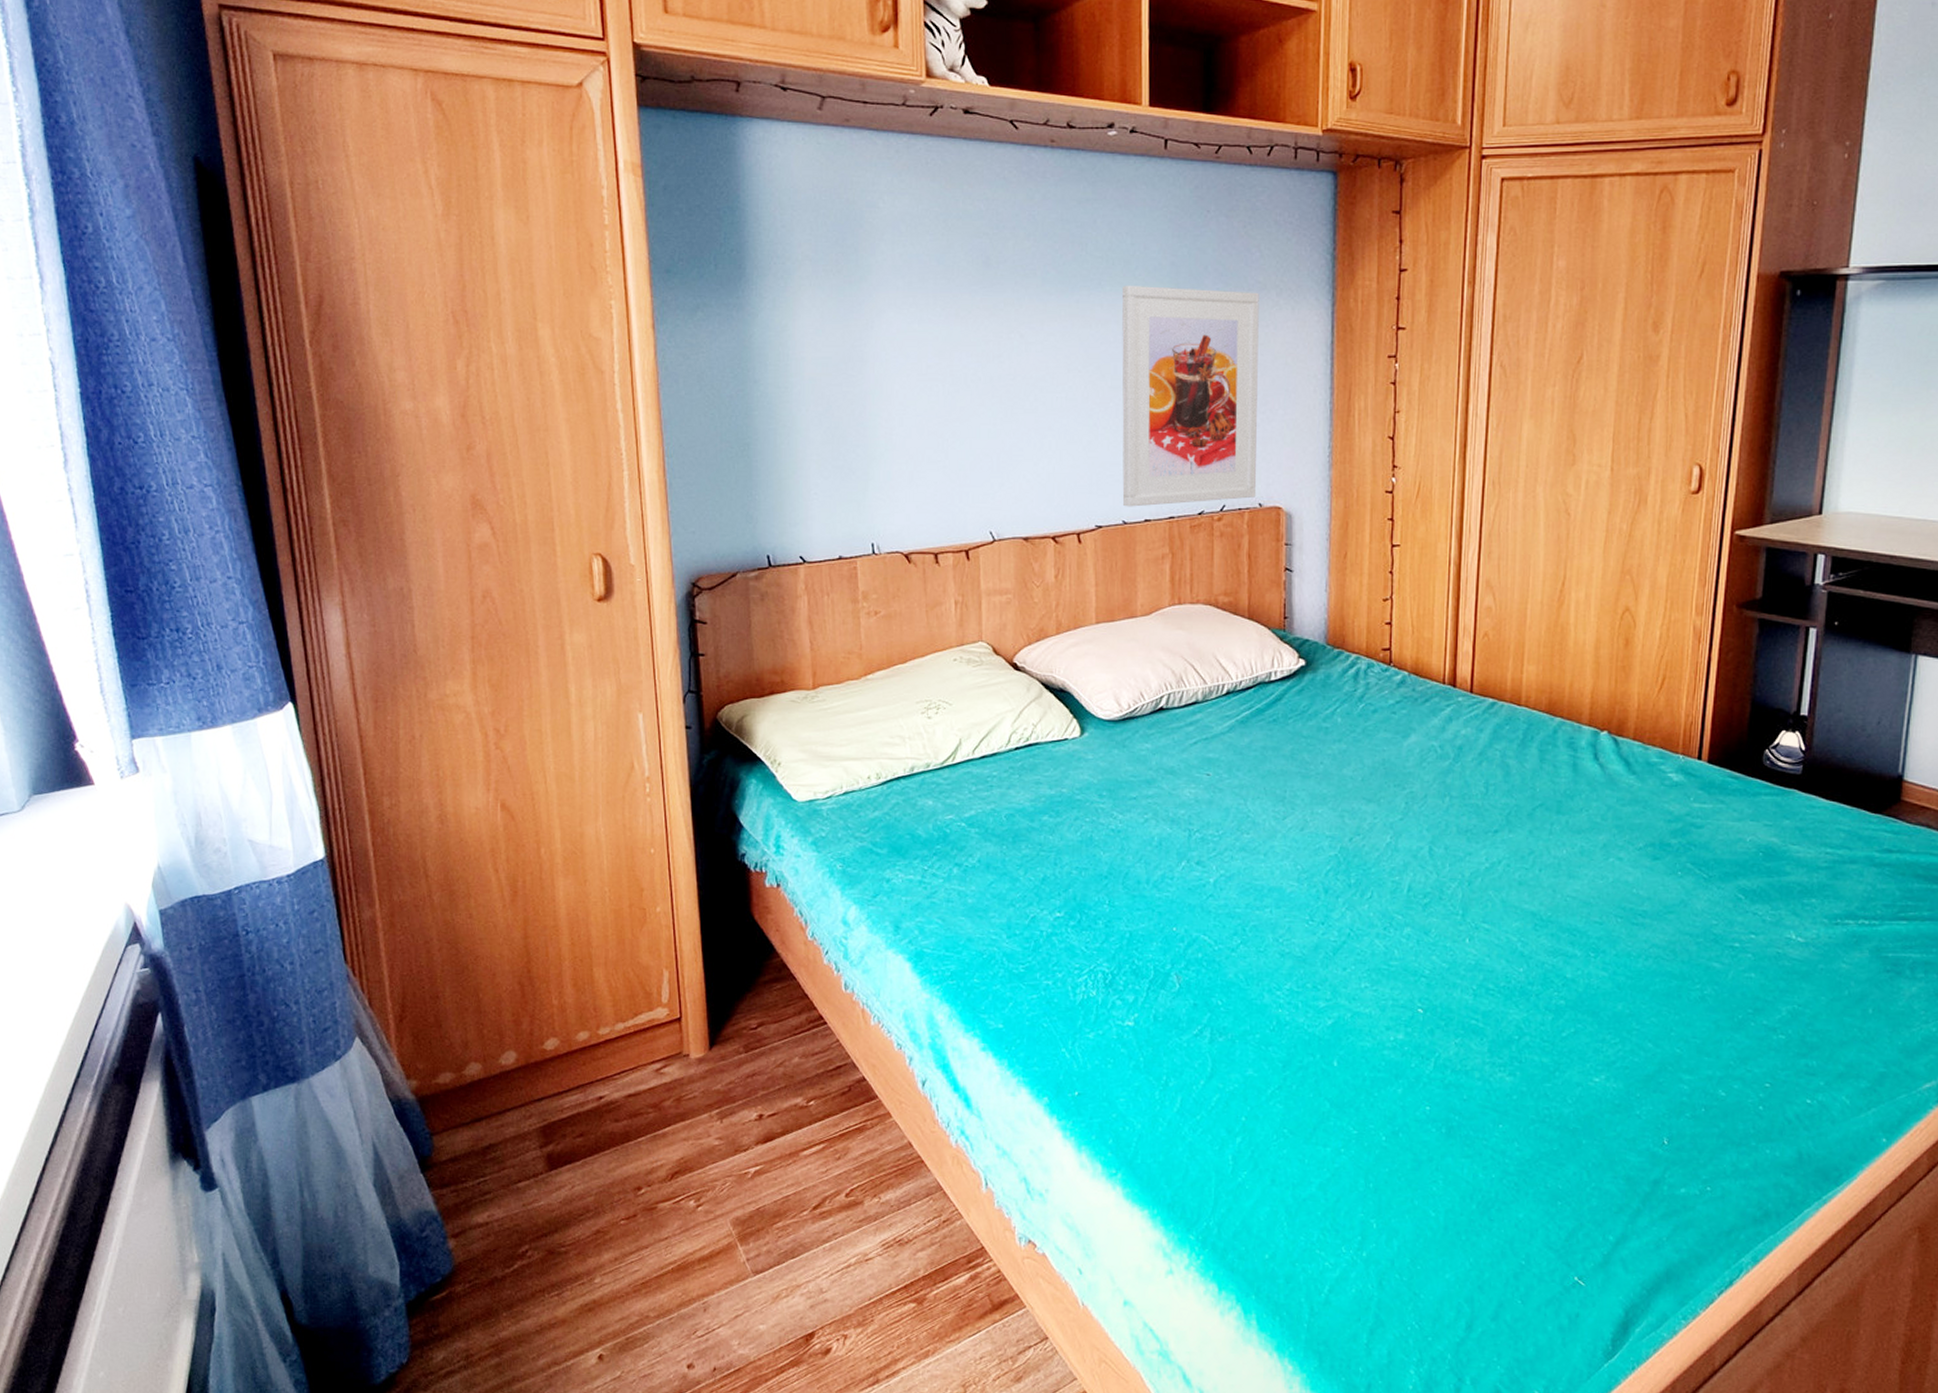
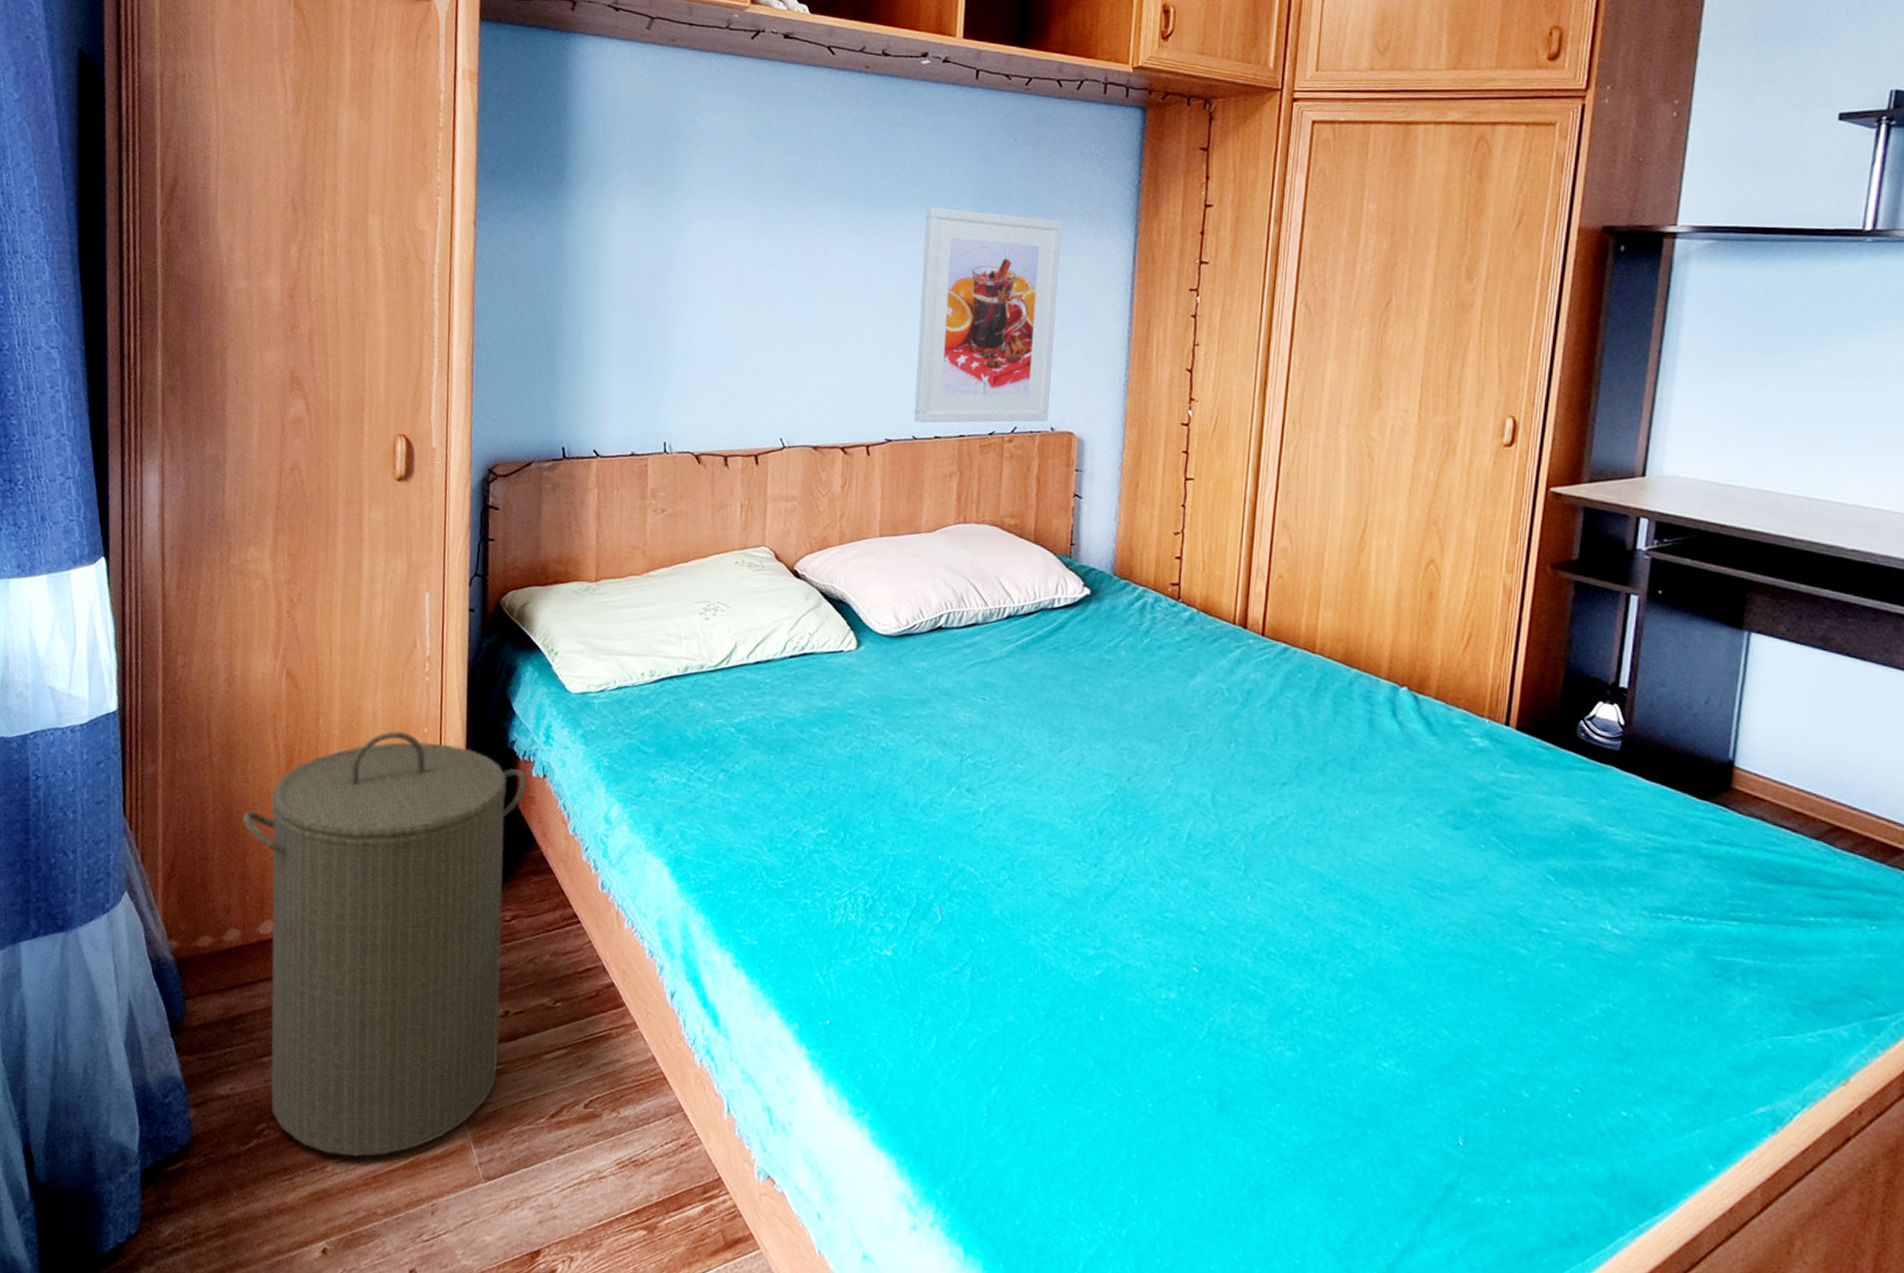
laundry hamper: none [470,855,761,1268] -> present [241,731,527,1157]

